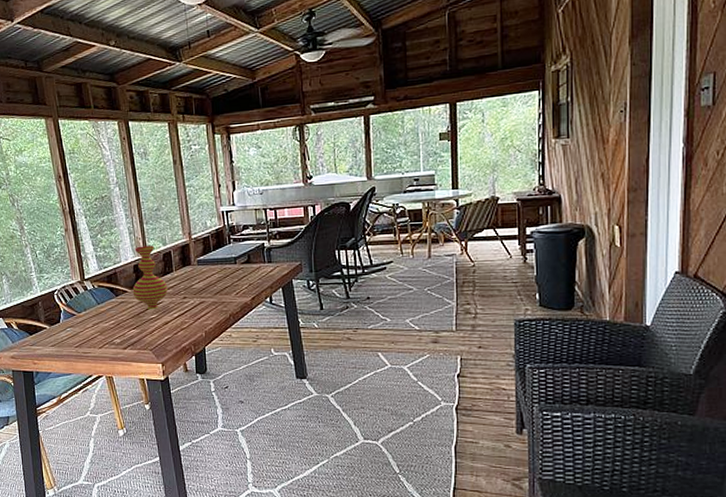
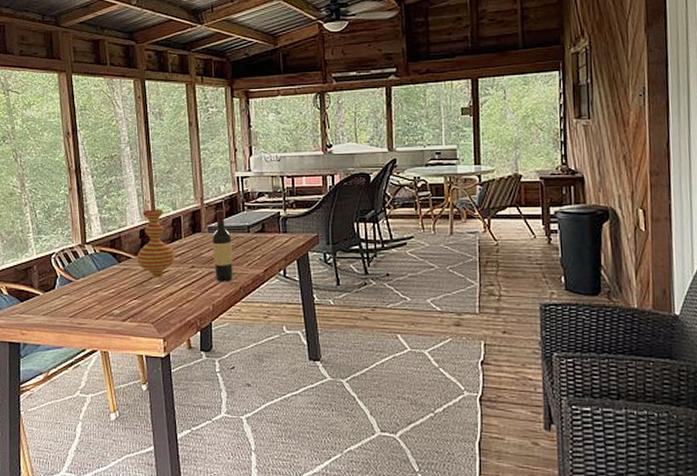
wine bottle: none [201,243,223,311] -> present [212,209,233,282]

